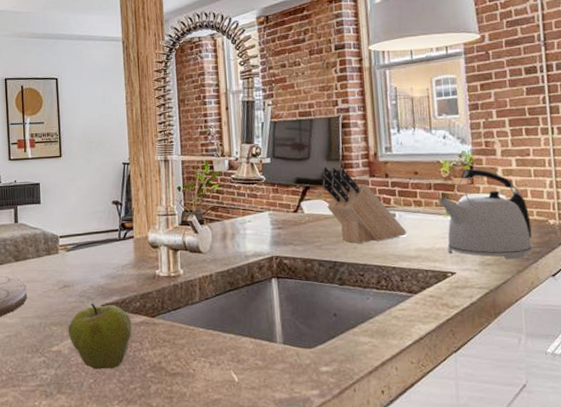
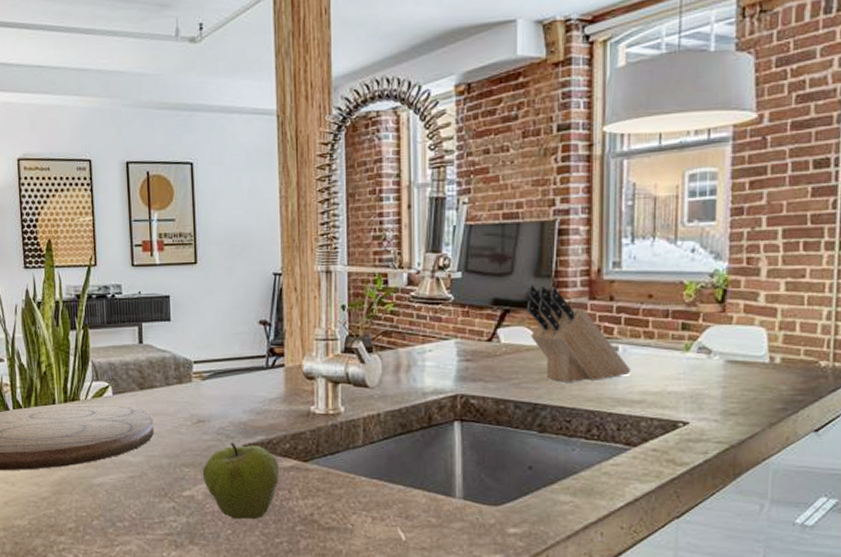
kettle: present [437,168,532,260] -> none [675,292,796,409]

